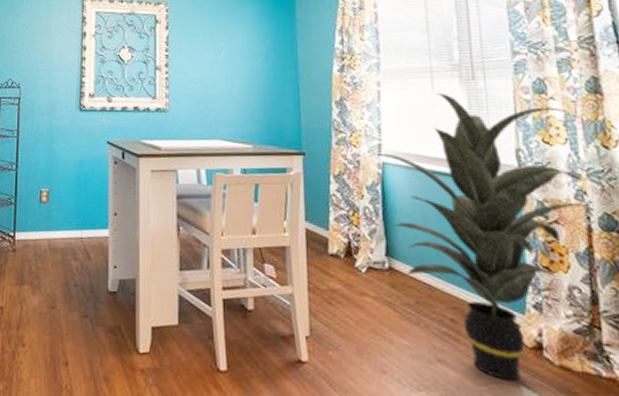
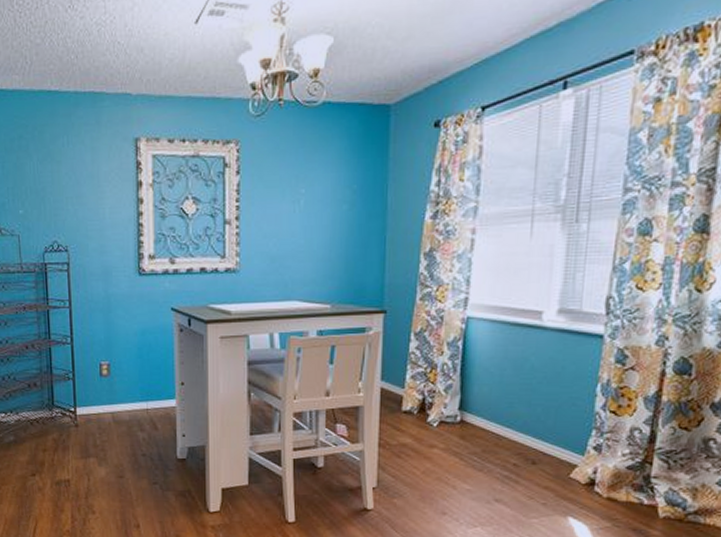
indoor plant: present [369,93,592,382] -> none [454,239,676,513]

